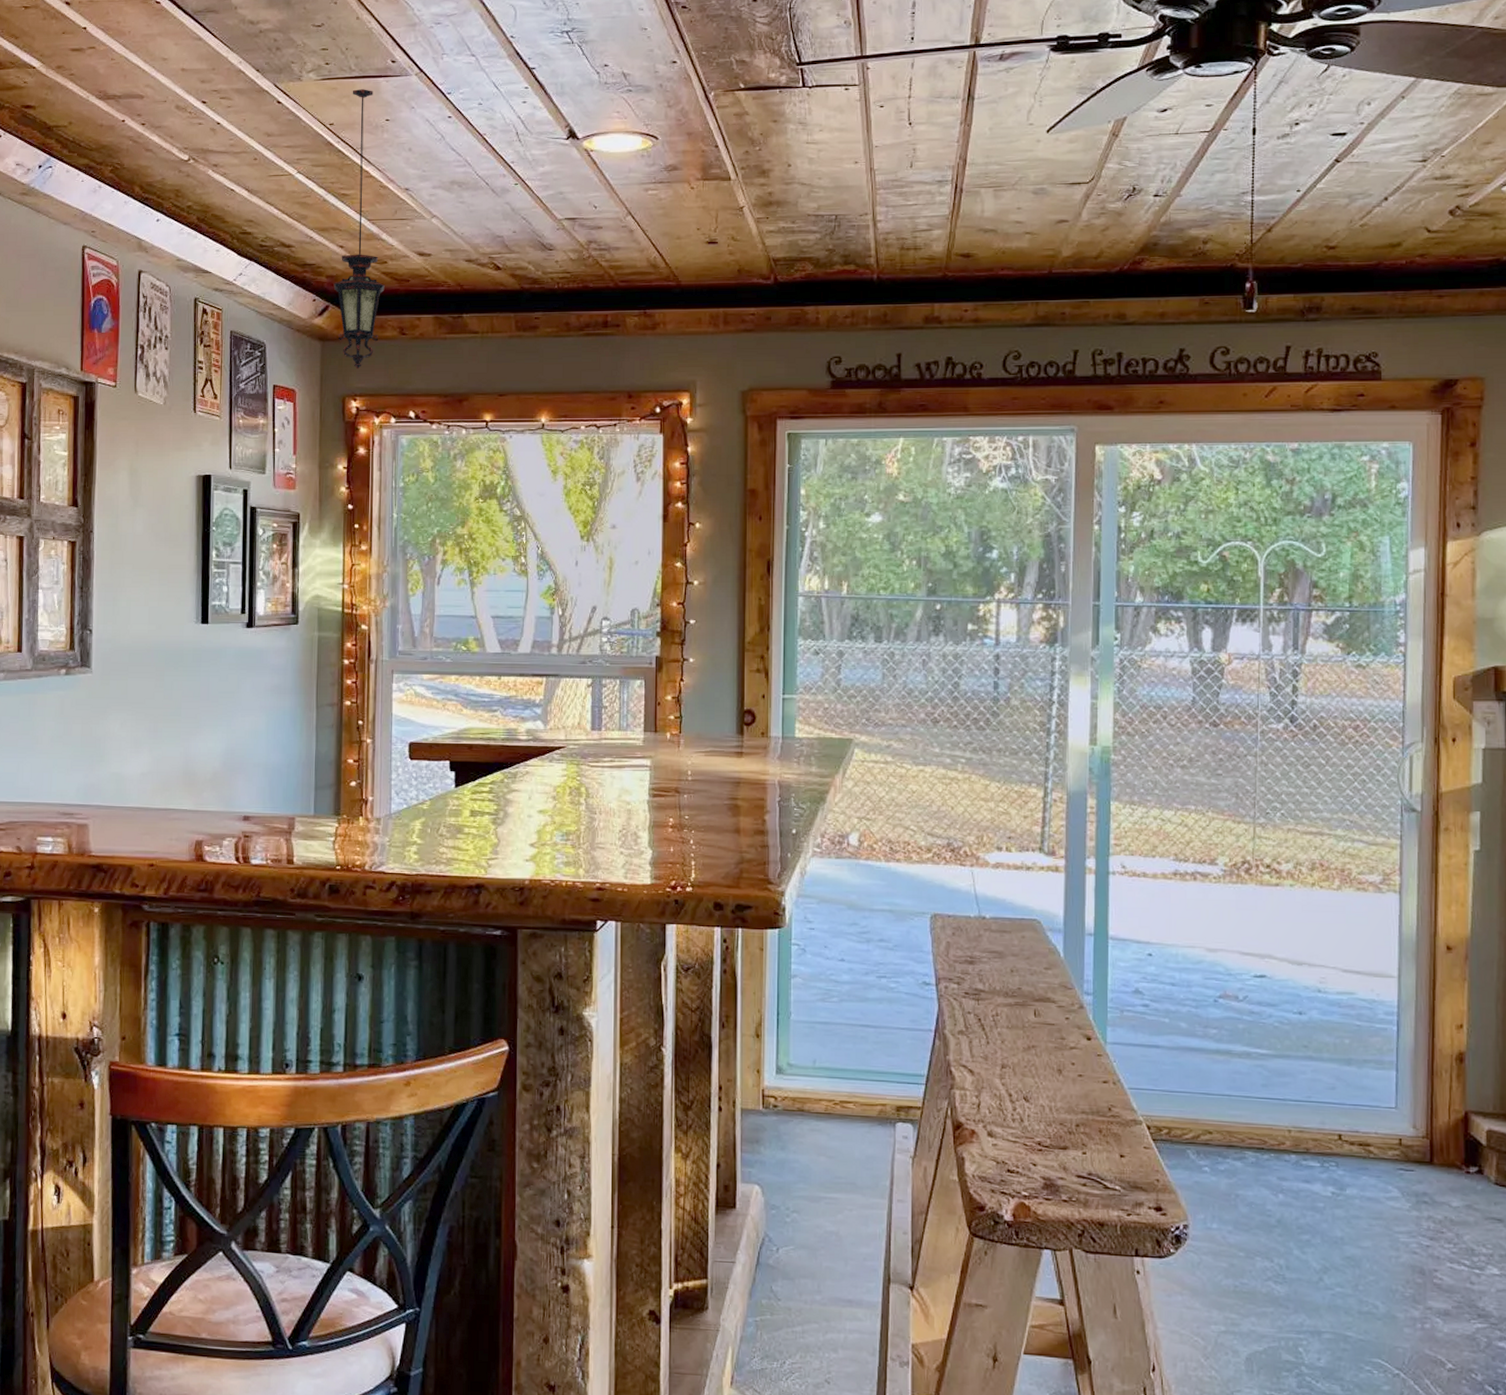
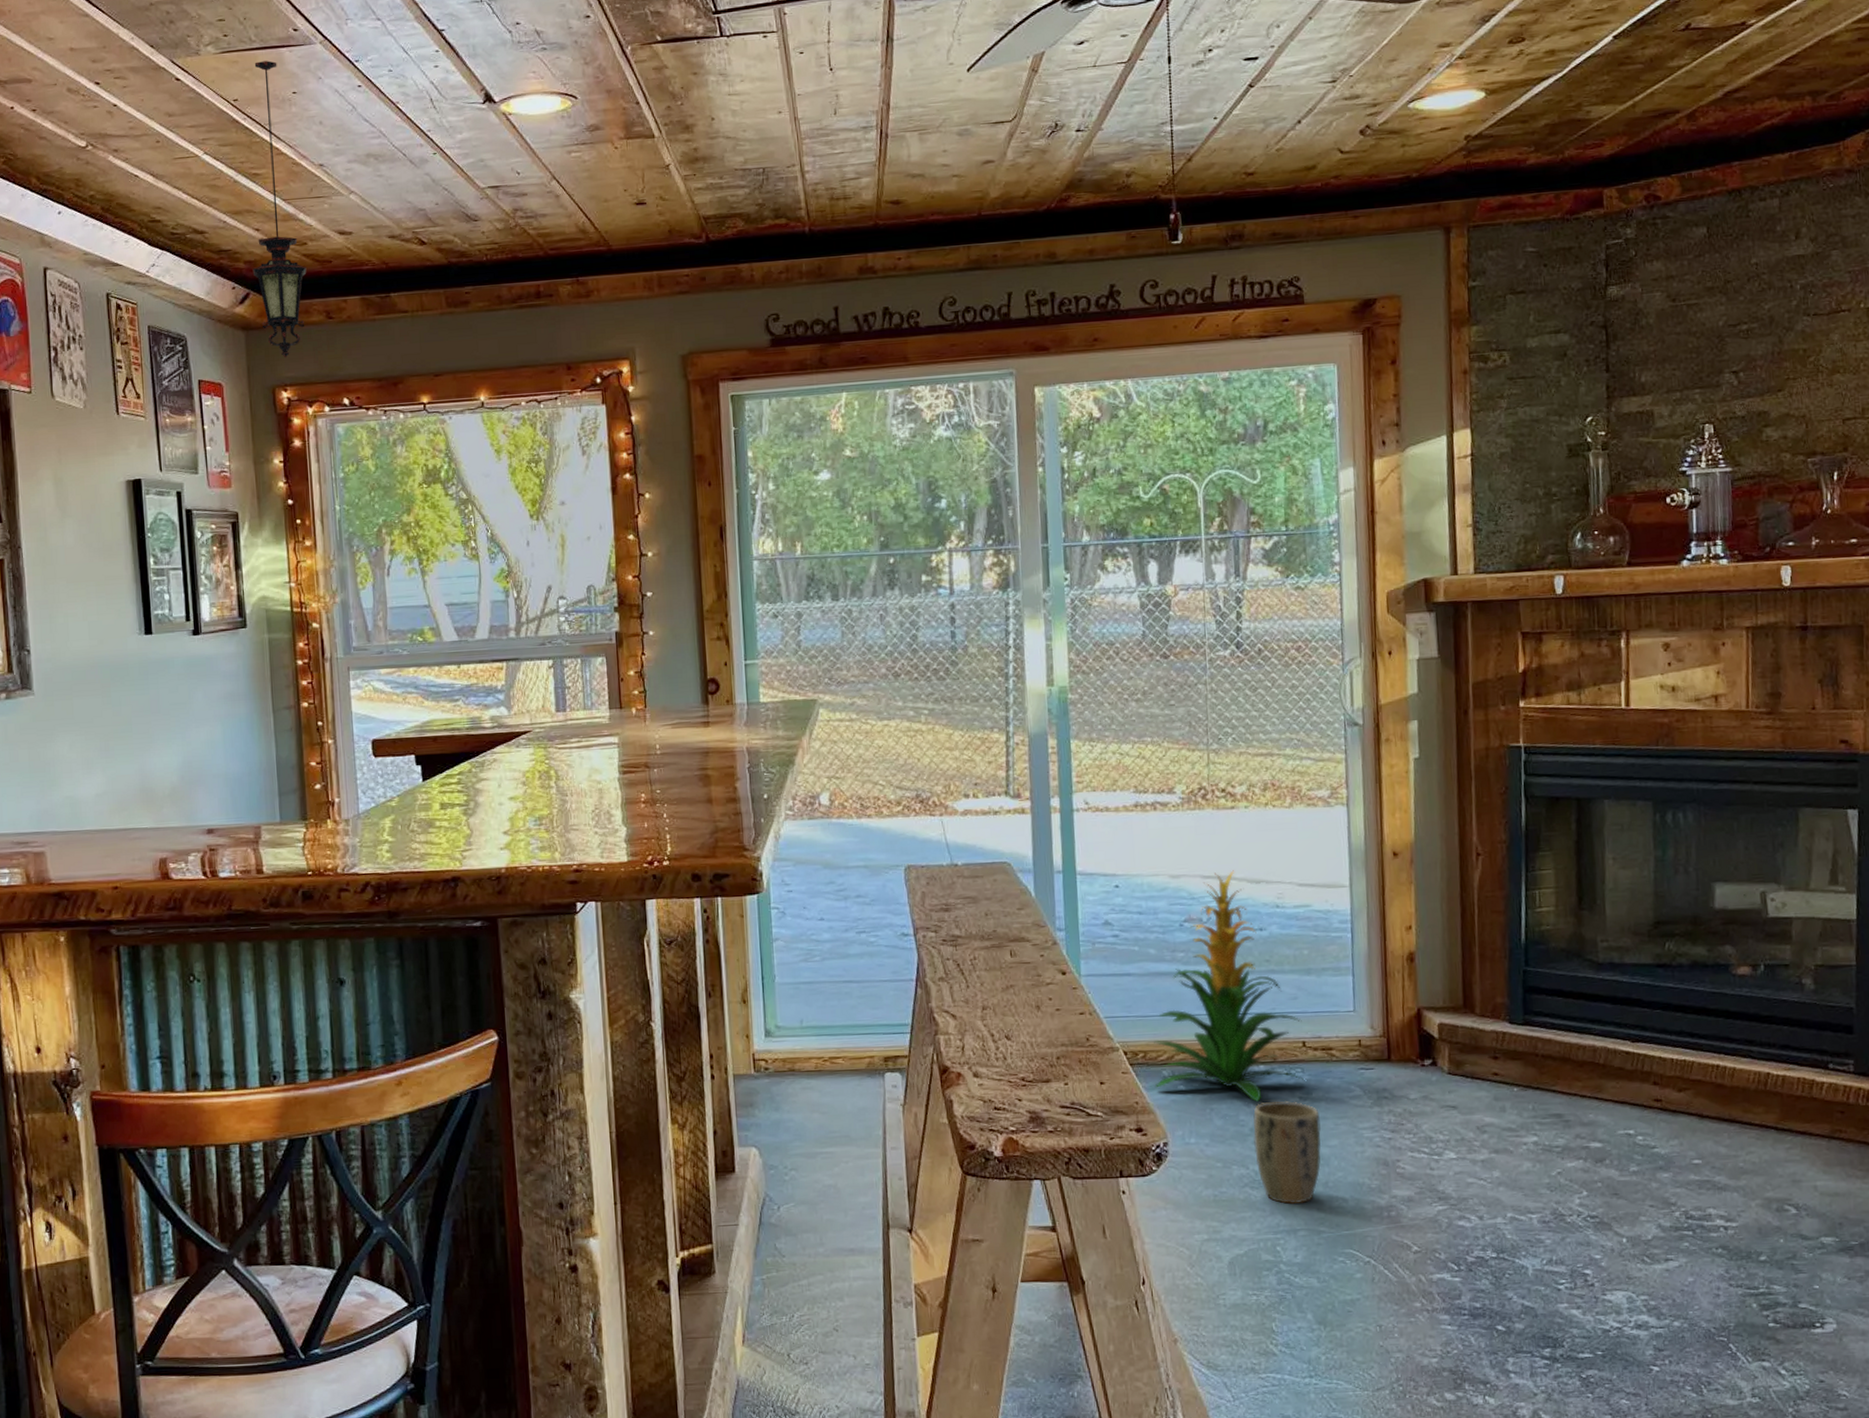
indoor plant: none [1177,949,1339,1192] -> present [1154,870,1304,1102]
plant pot: none [1280,1194,1353,1305] -> present [1253,1100,1322,1205]

